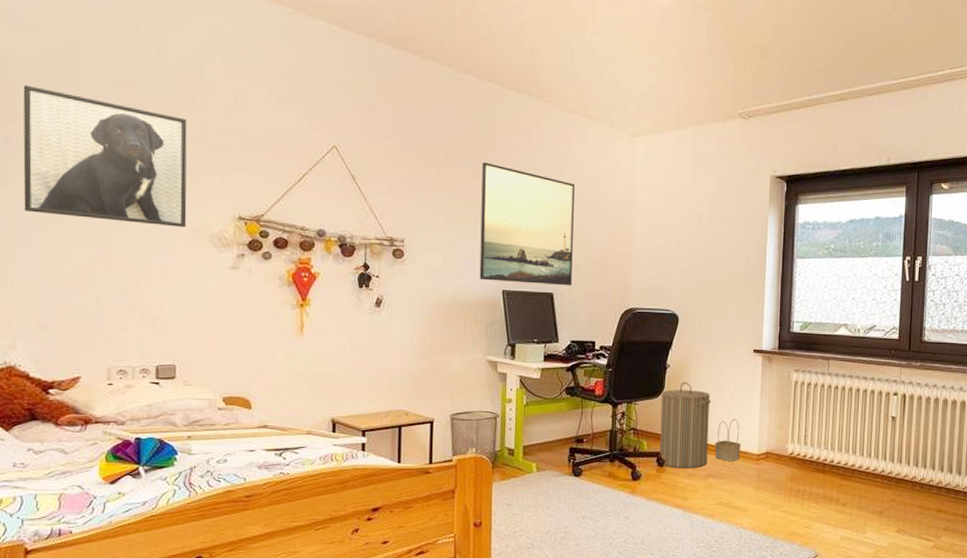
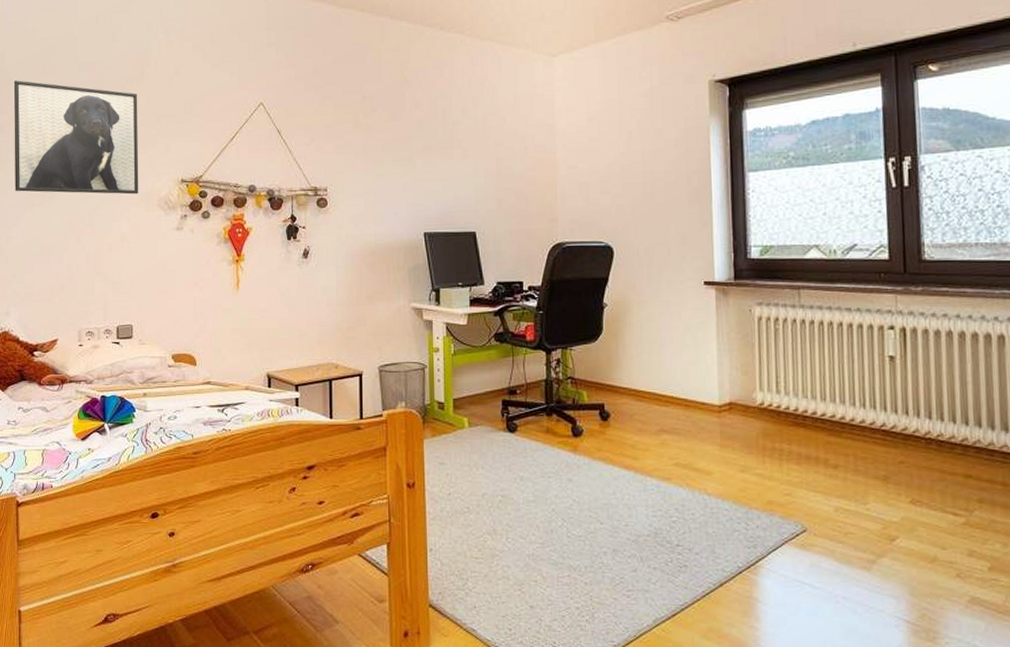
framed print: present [479,162,575,286] -> none [398,102,494,224]
laundry hamper: present [659,382,711,469] -> none [599,322,659,423]
basket: present [715,418,741,462] -> none [666,363,698,415]

